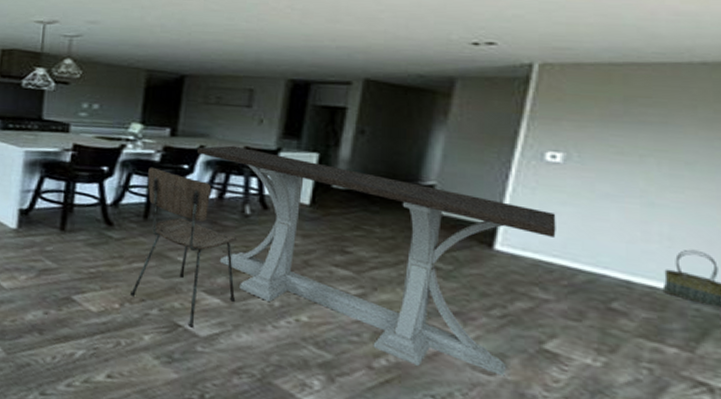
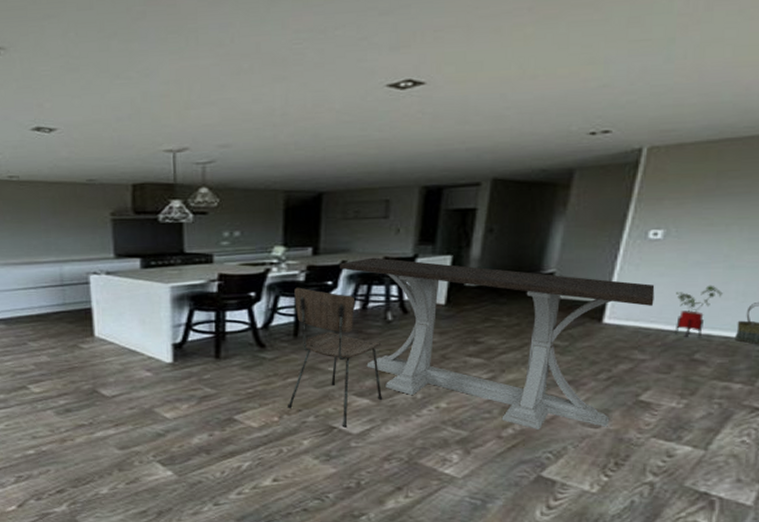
house plant: none [583,222,642,283] -> present [674,285,723,338]

